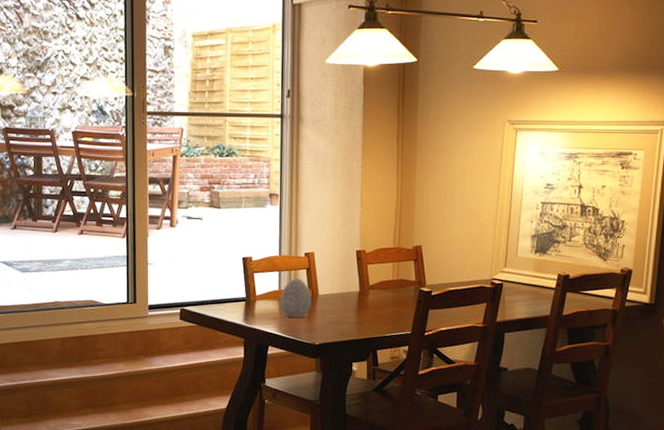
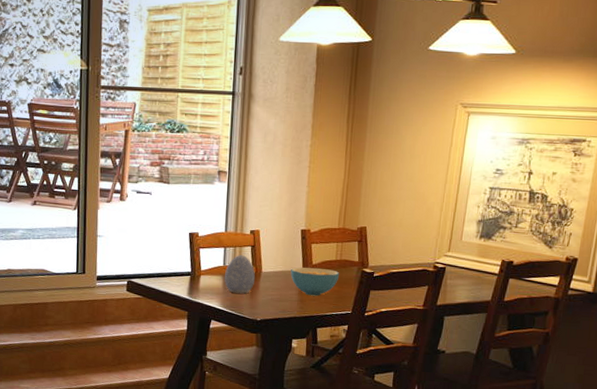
cereal bowl: none [347,288,397,318] -> present [290,267,340,296]

